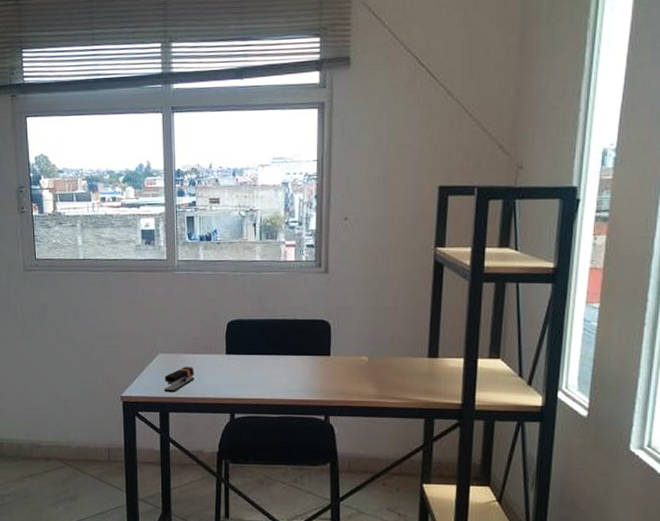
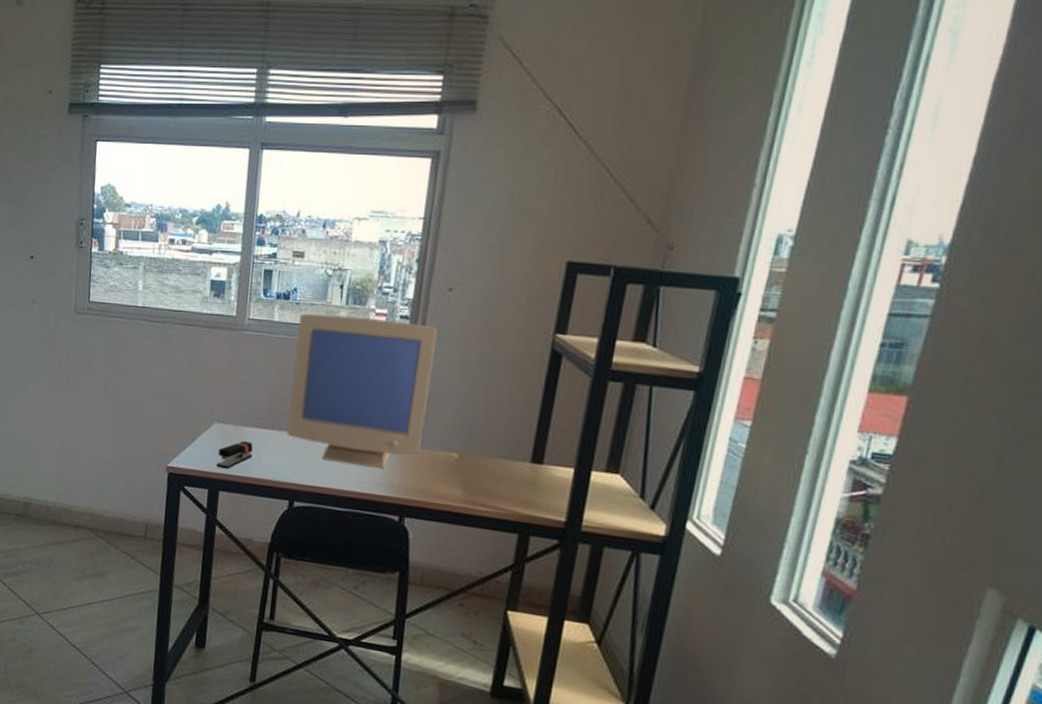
computer monitor: none [221,249,339,377] -> present [287,313,438,470]

